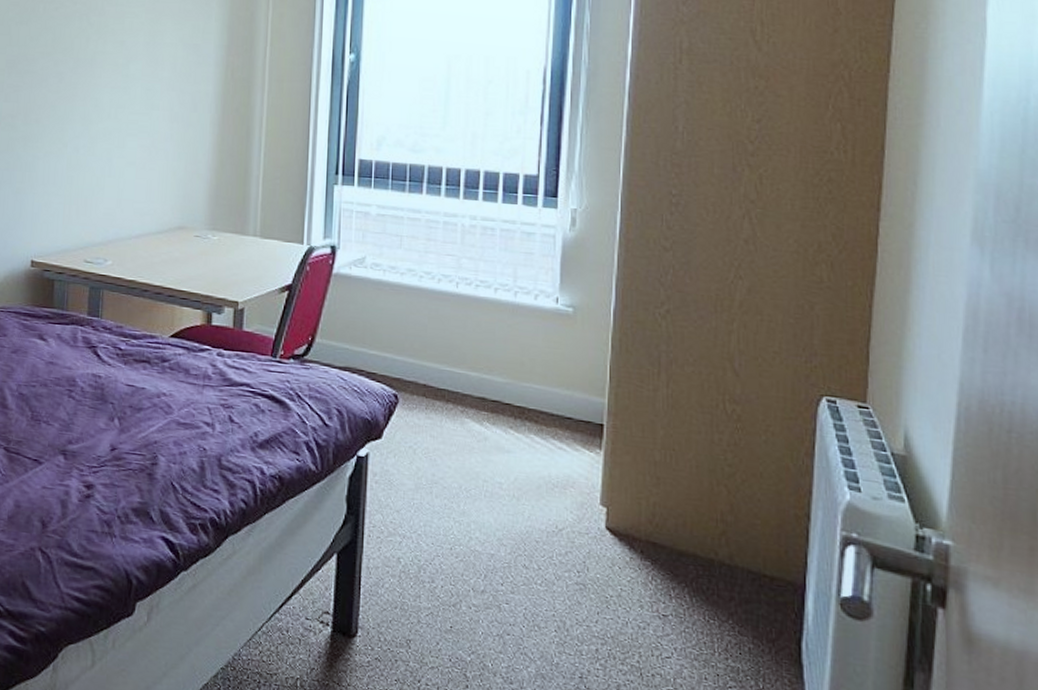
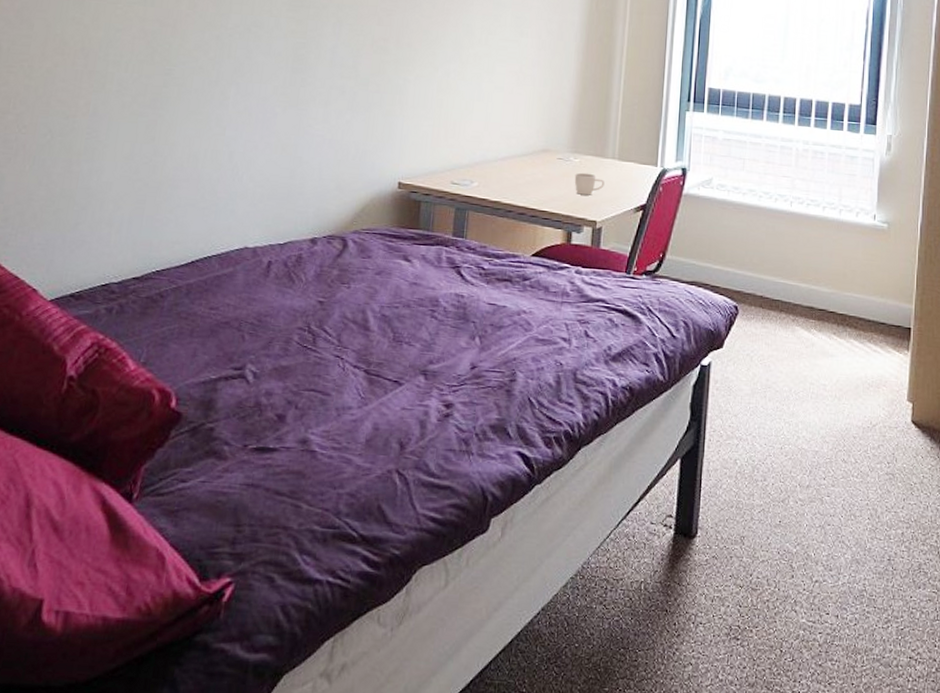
mug: none [213,250,246,275] -> present [574,172,605,195]

